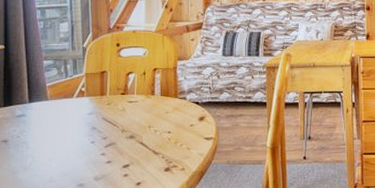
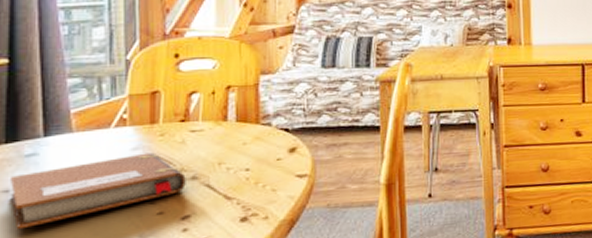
notebook: none [8,117,126,169] -> present [10,152,186,230]

